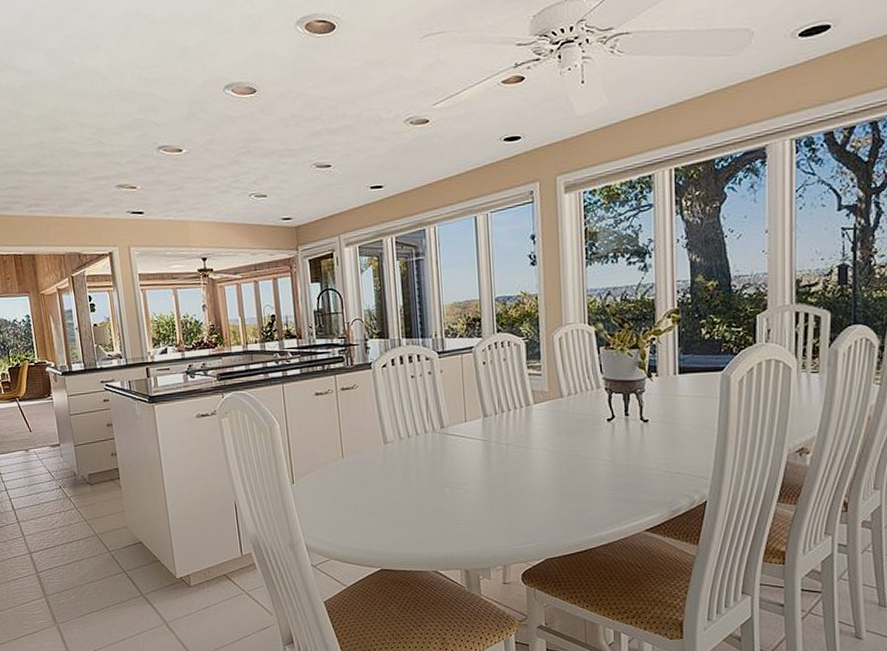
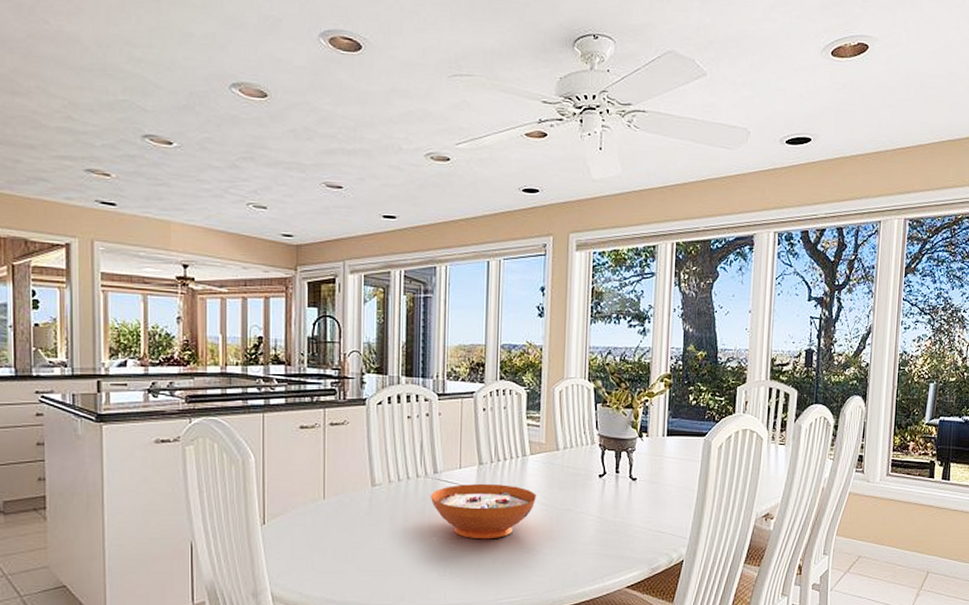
decorative bowl: none [439,434,544,489] -> present [430,483,536,540]

